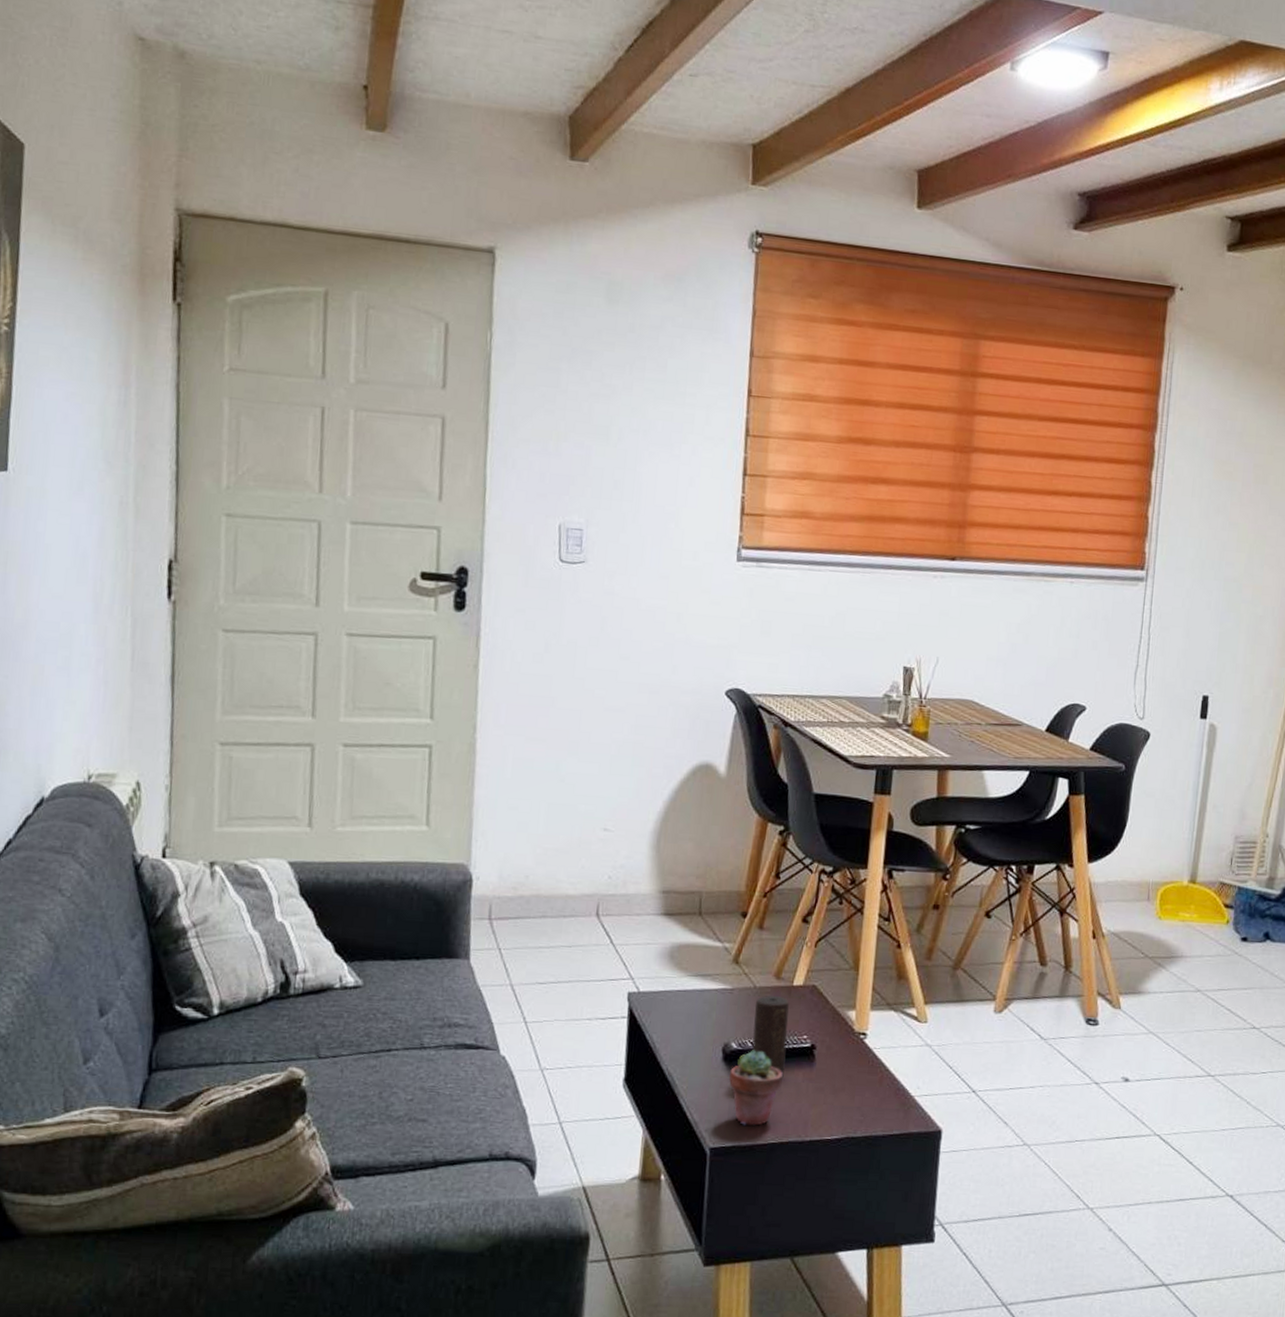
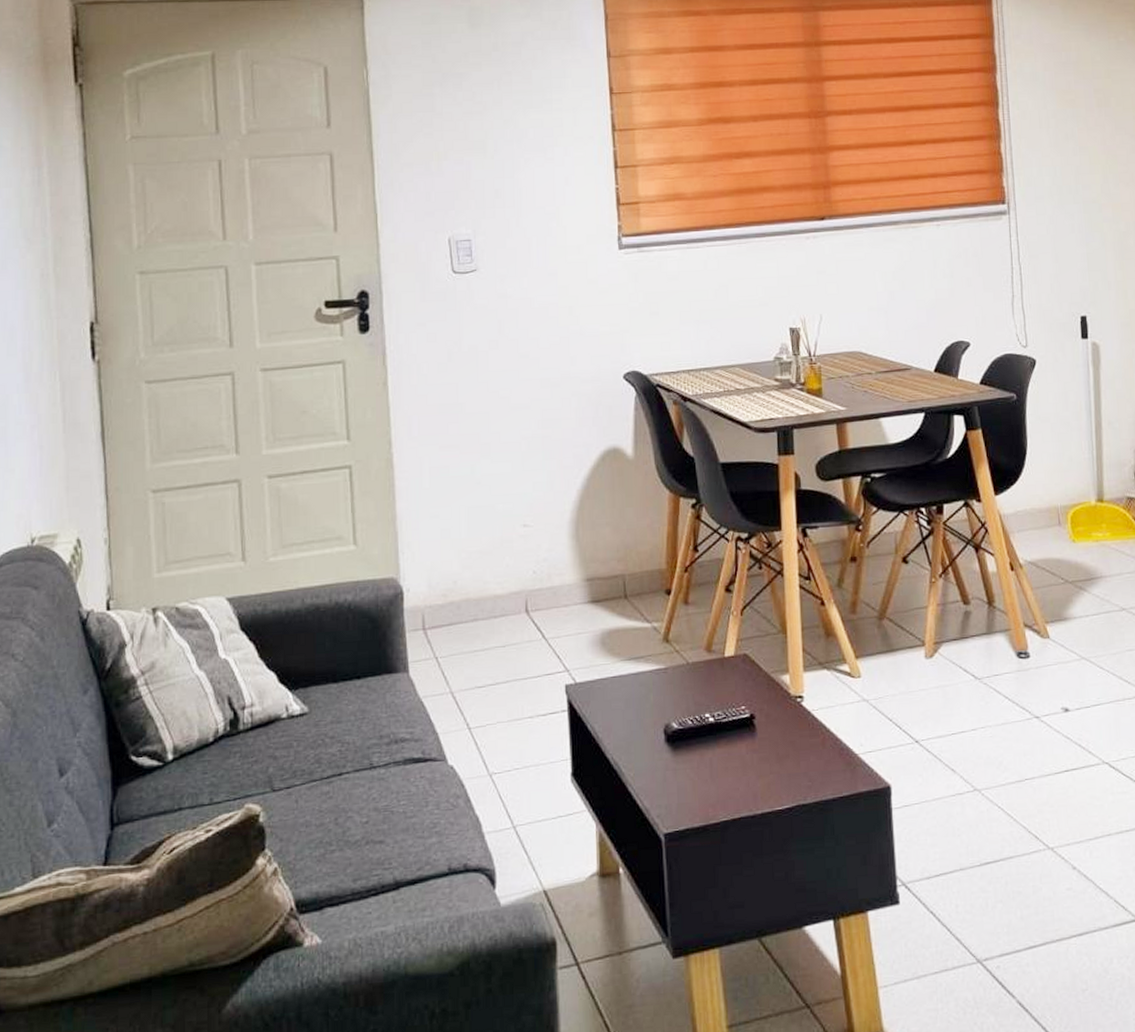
potted succulent: present [728,1050,784,1126] -> none [673,727,728,806]
candle: present [752,996,789,1078] -> none [691,669,727,752]

